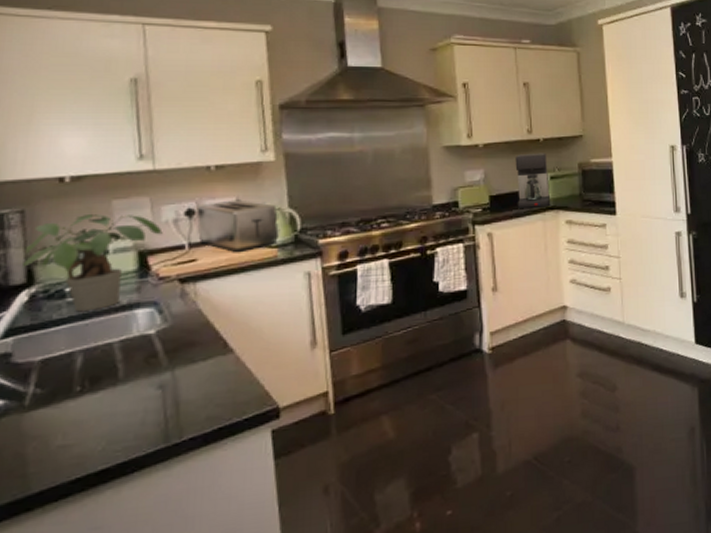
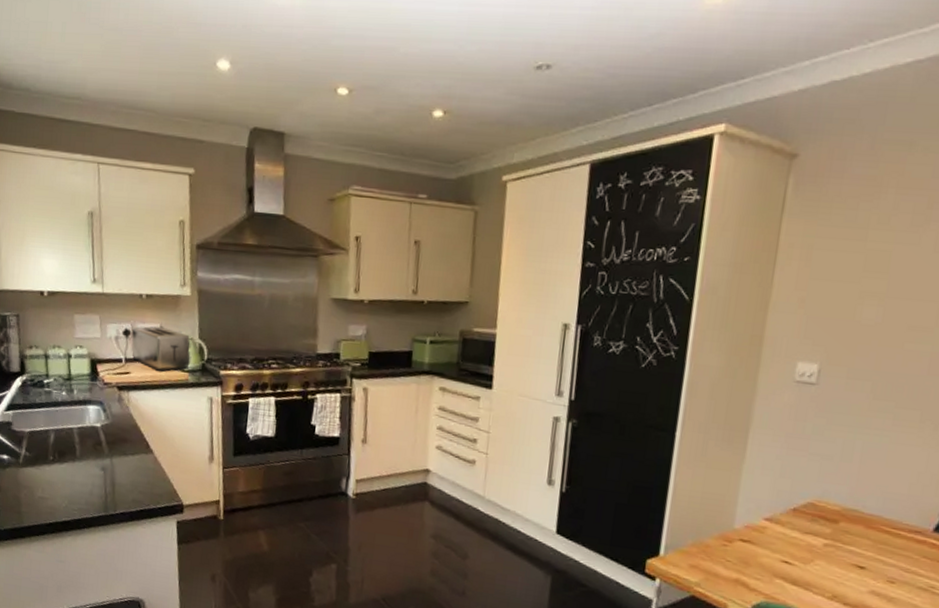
potted plant: present [21,214,163,312] -> none [17,324,108,401]
coffee maker: present [515,152,550,209] -> none [393,314,429,371]

